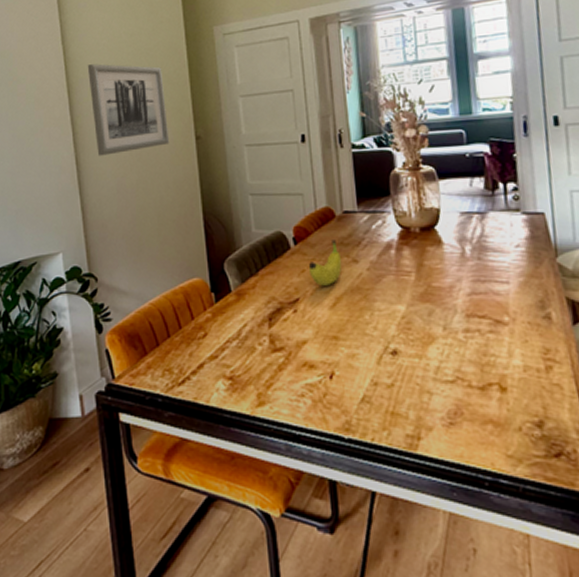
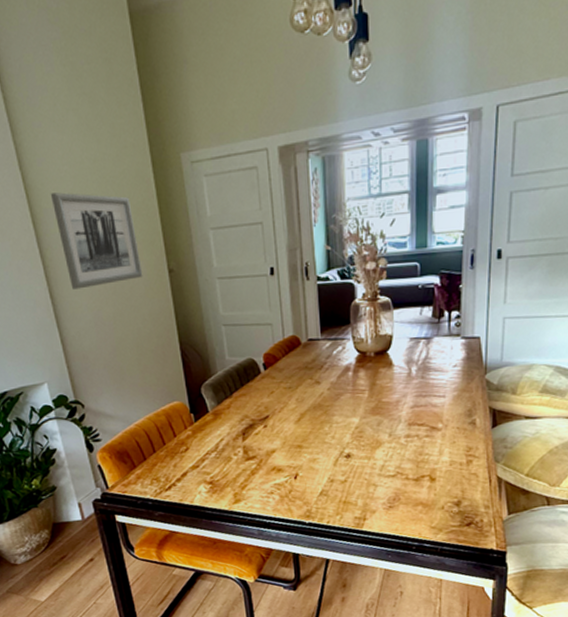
fruit: present [308,239,342,286] -> none [277,364,307,404]

